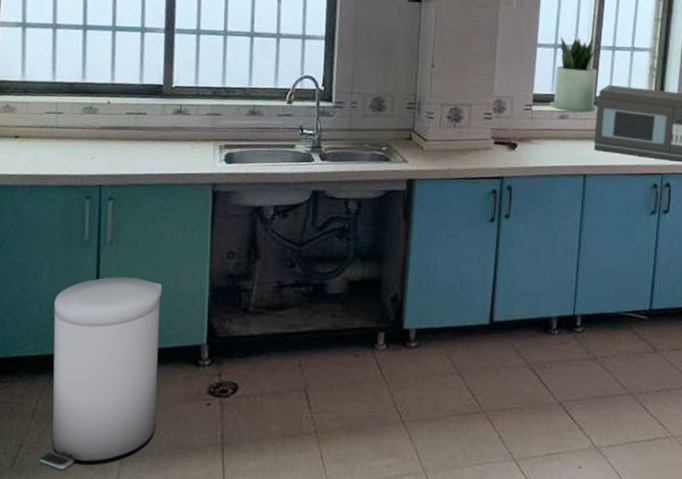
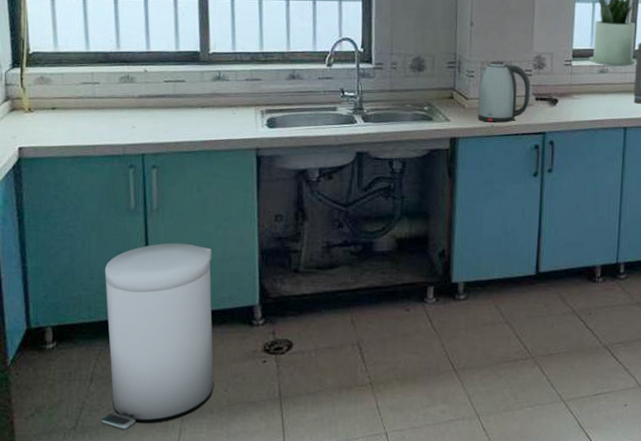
kettle: none [435,103,490,167] -> present [478,61,531,124]

